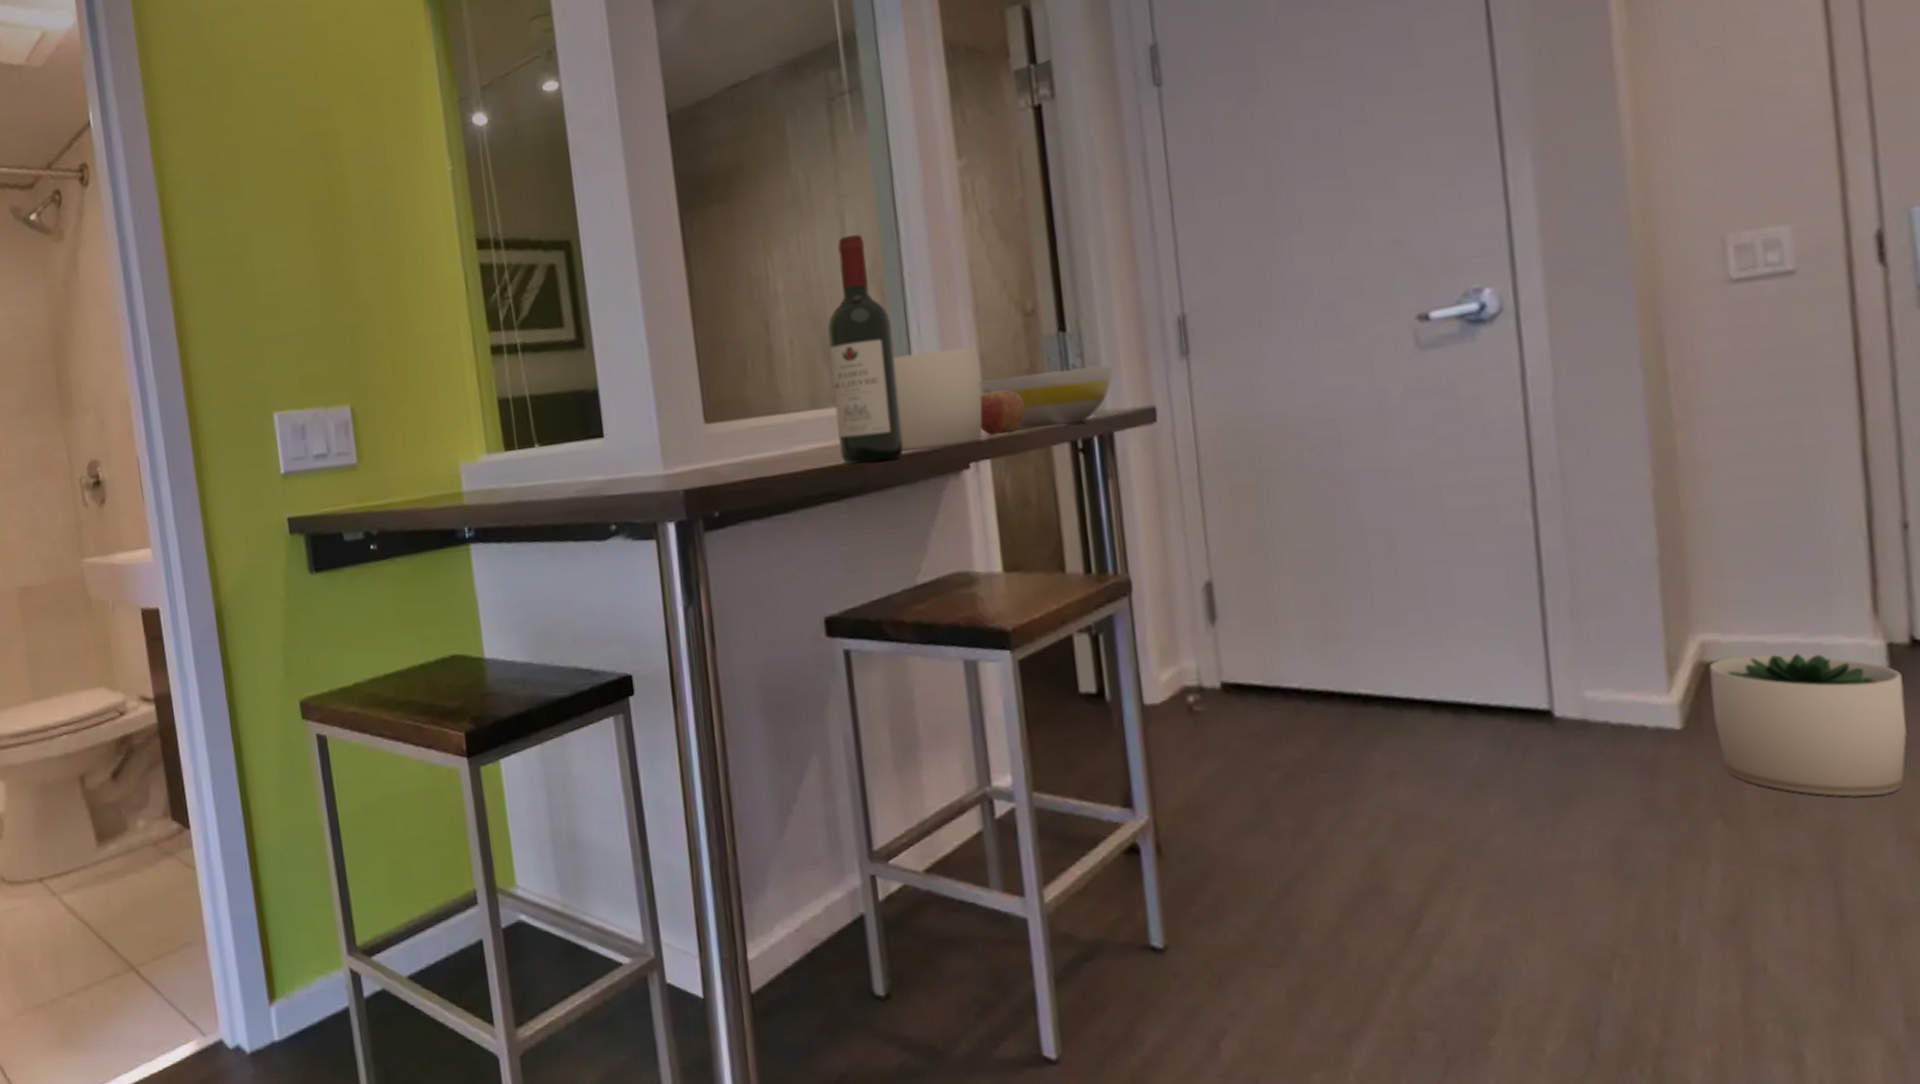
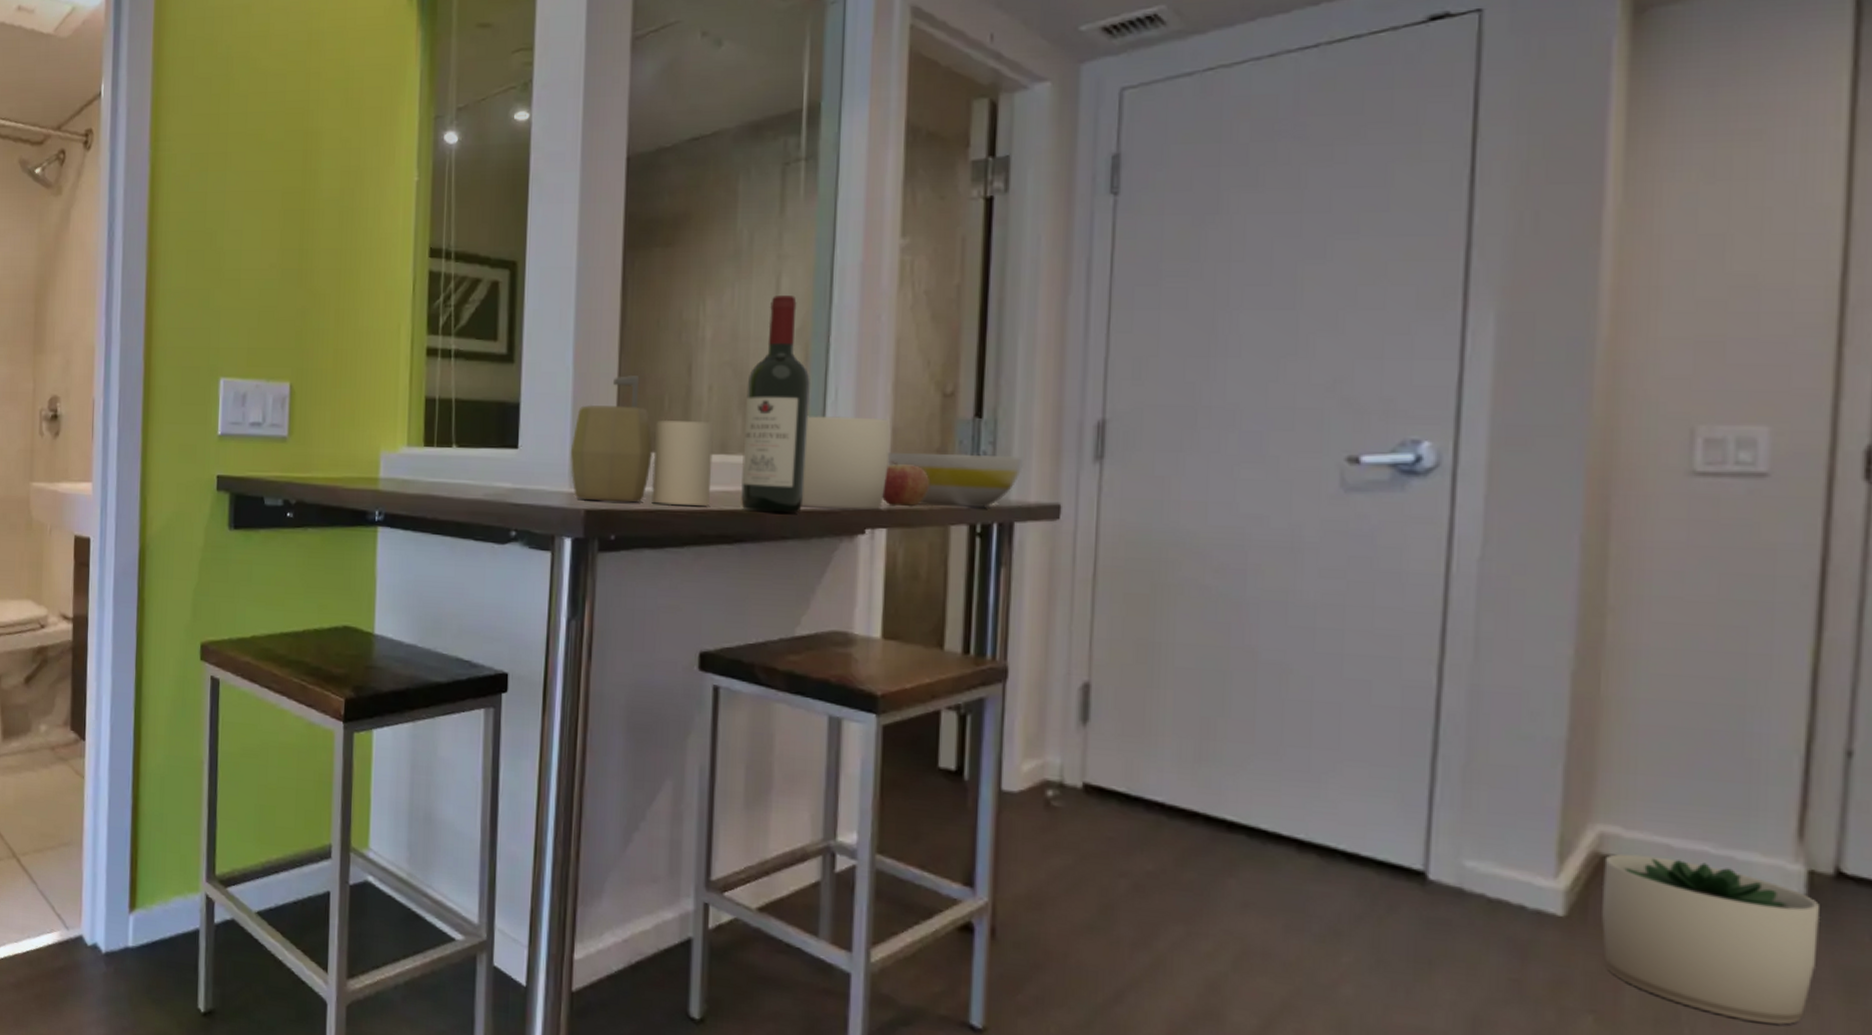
soap dispenser: none [658,342,745,481] -> present [571,376,653,503]
cup: none [742,378,810,472] -> present [651,419,715,506]

